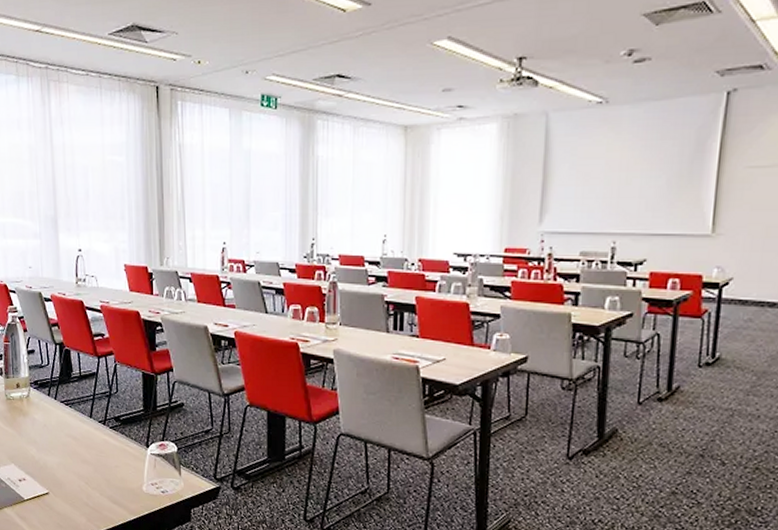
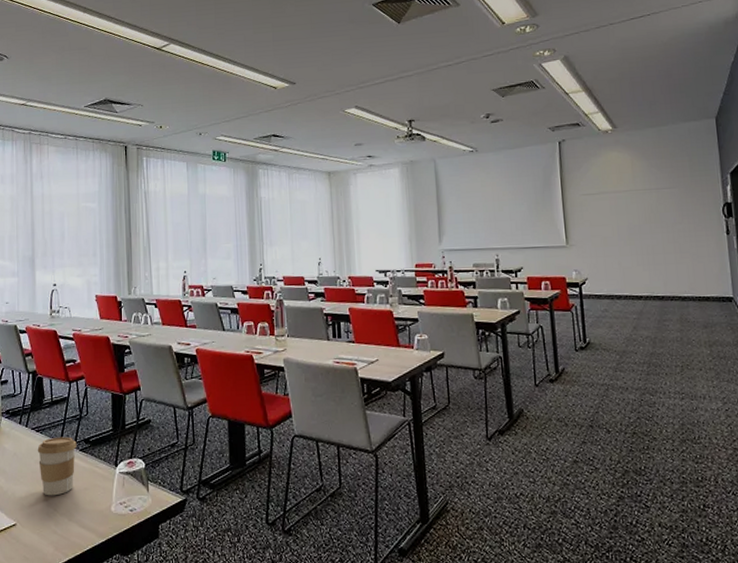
coffee cup: none [67,412,107,470] -> present [37,436,77,496]

